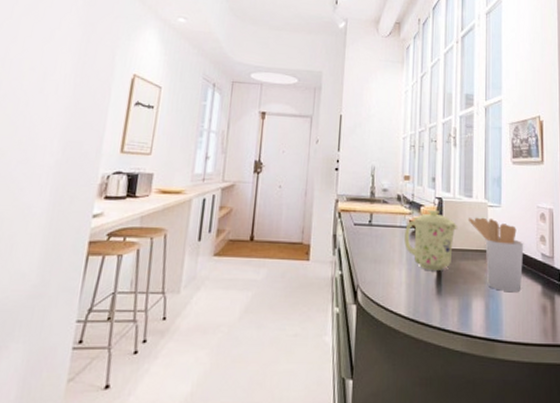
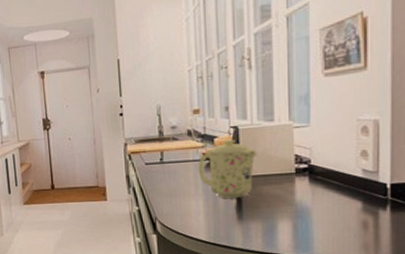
utensil holder: present [467,217,524,292] -> none [269,140,340,211]

